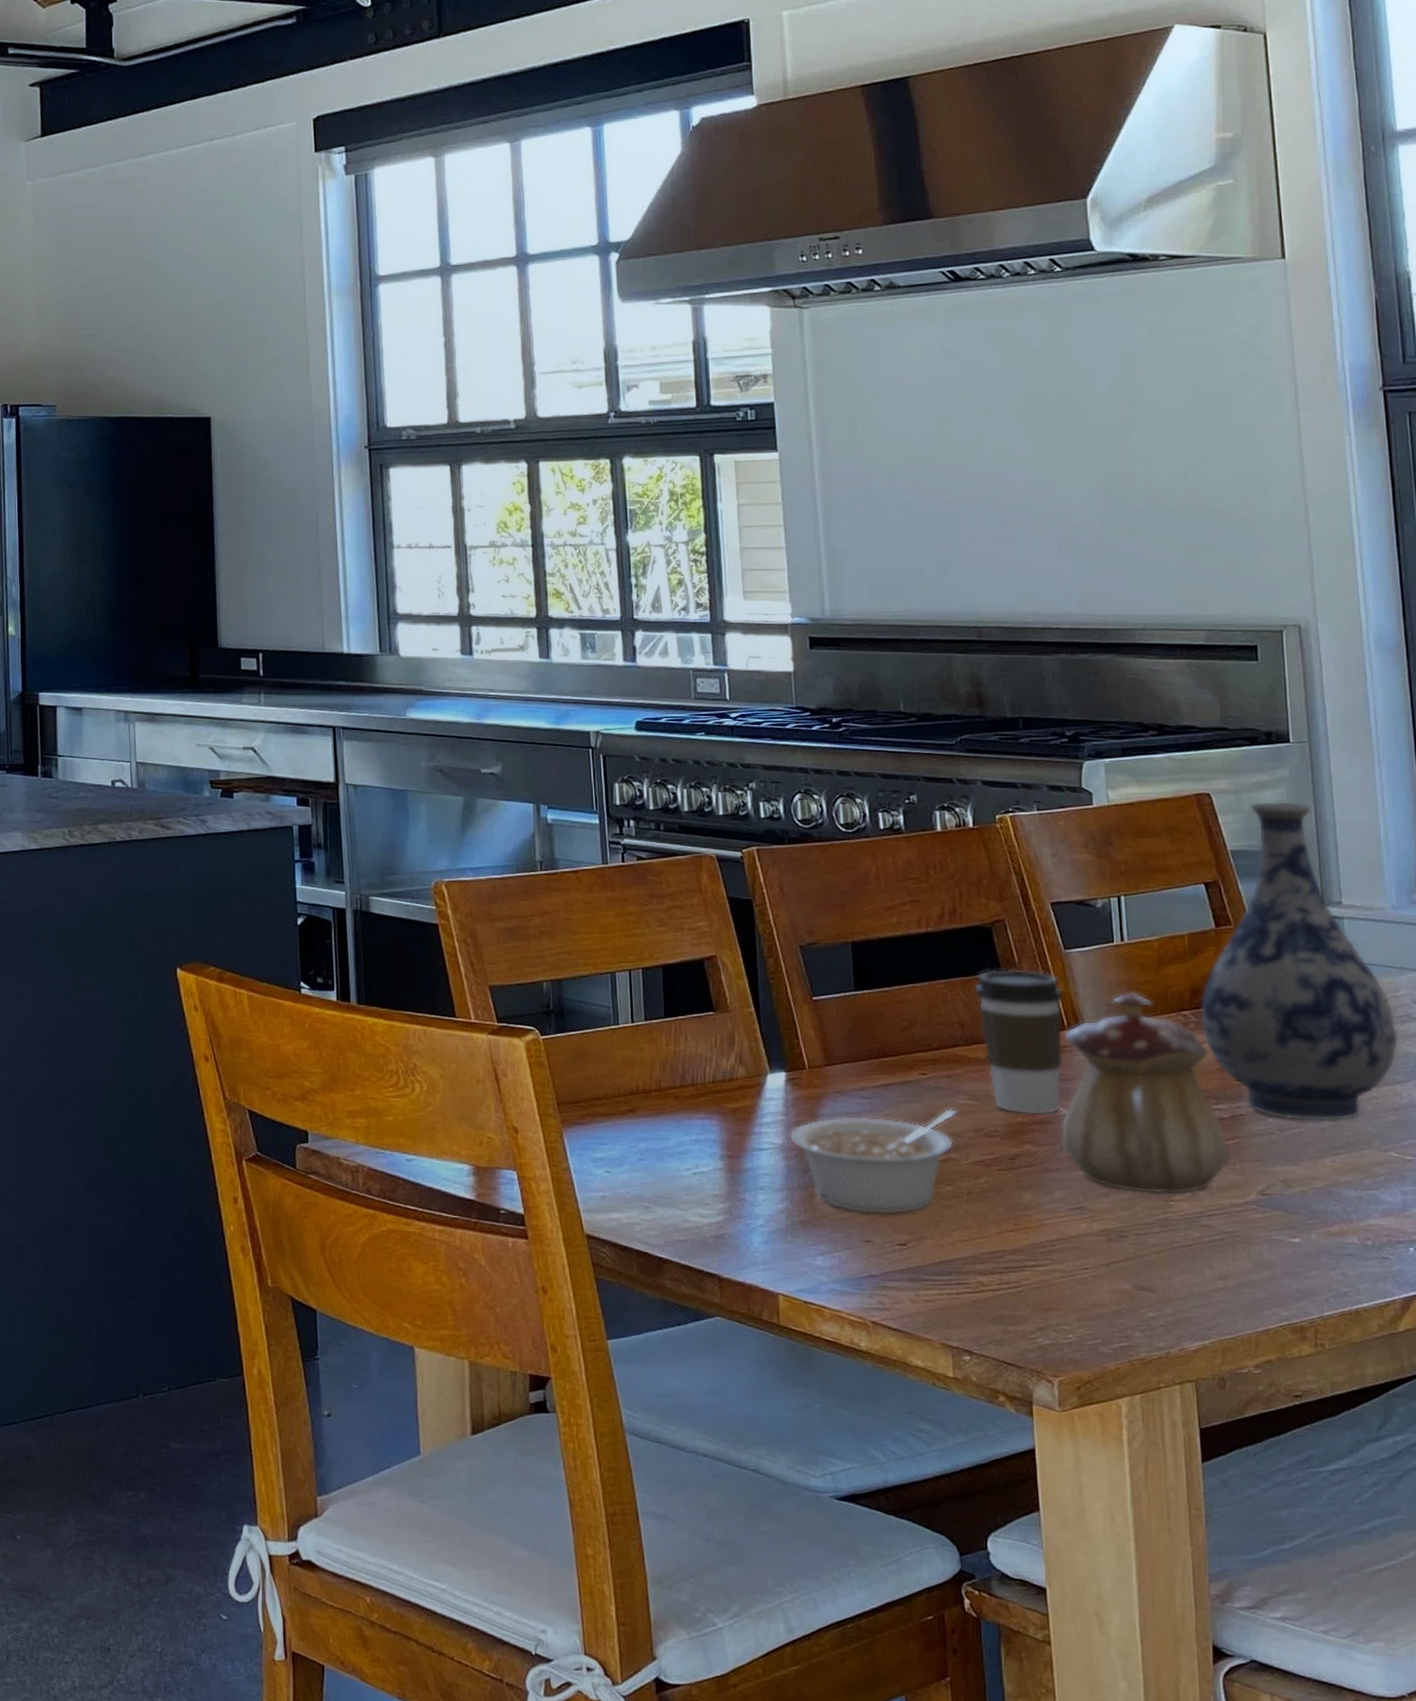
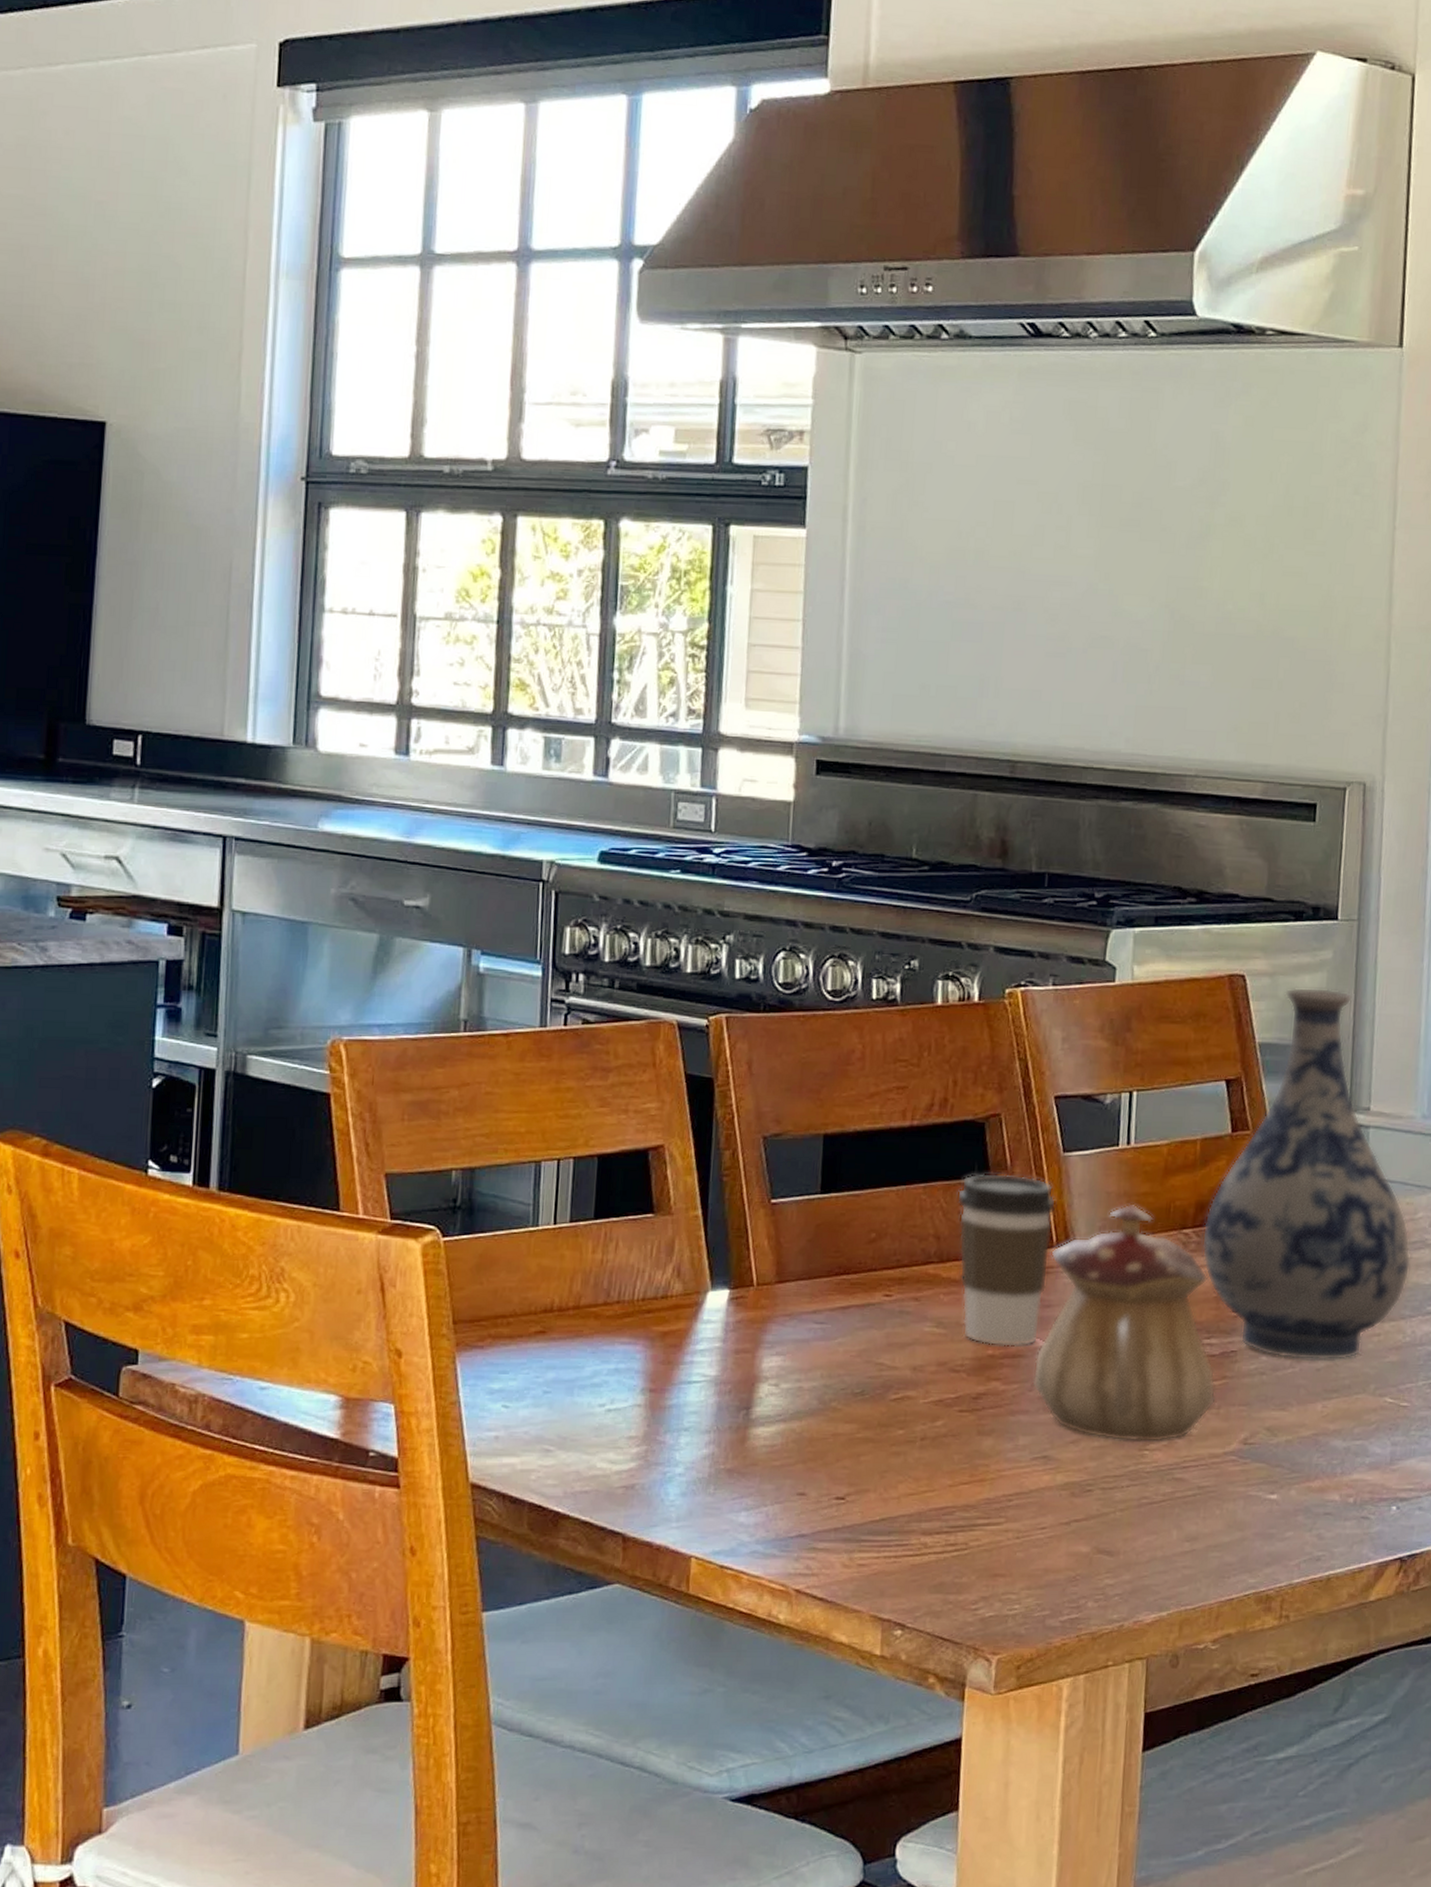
legume: present [789,1108,957,1214] -> none [725,1337,921,1462]

